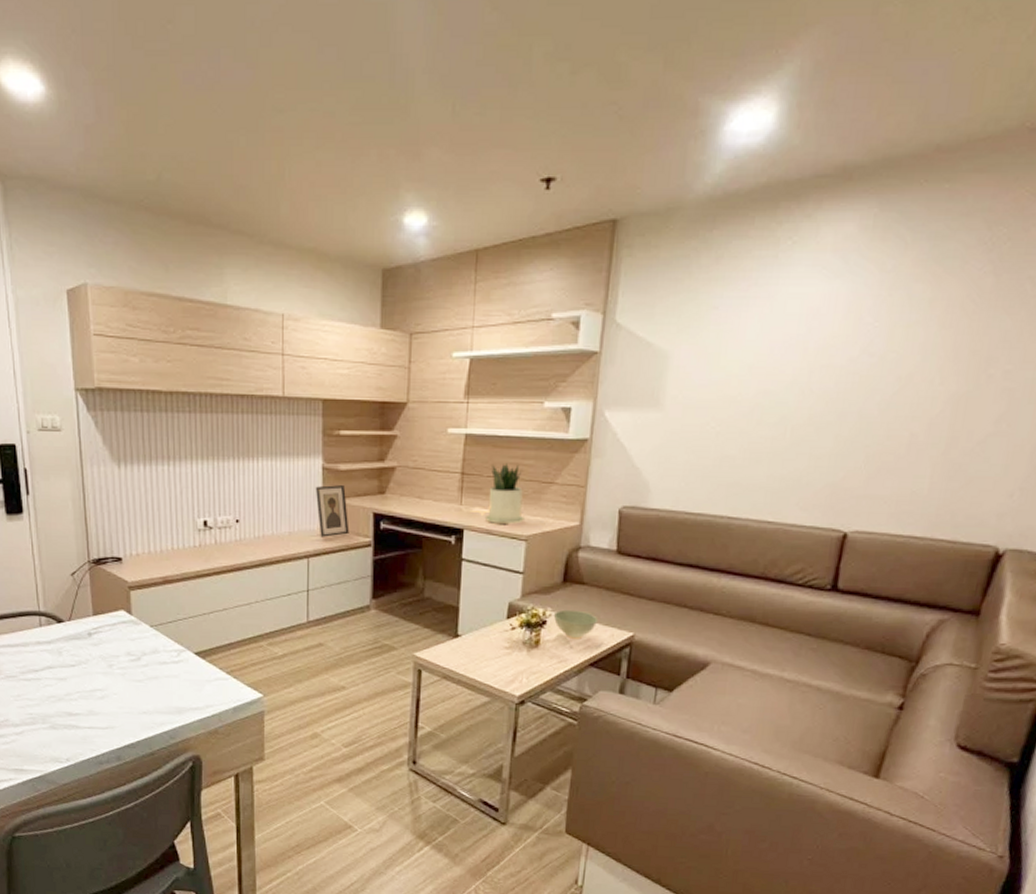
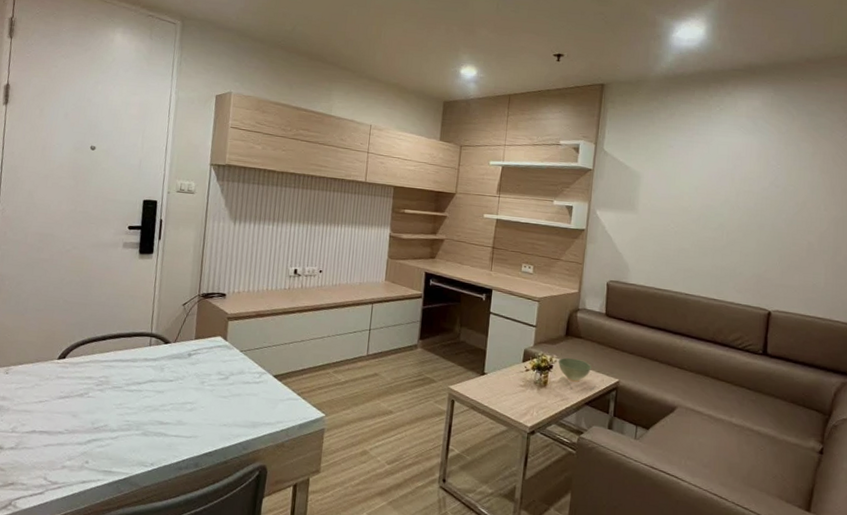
picture frame: present [315,484,350,537] -> none [382,249,406,289]
planter: present [484,462,526,525] -> none [508,242,539,289]

